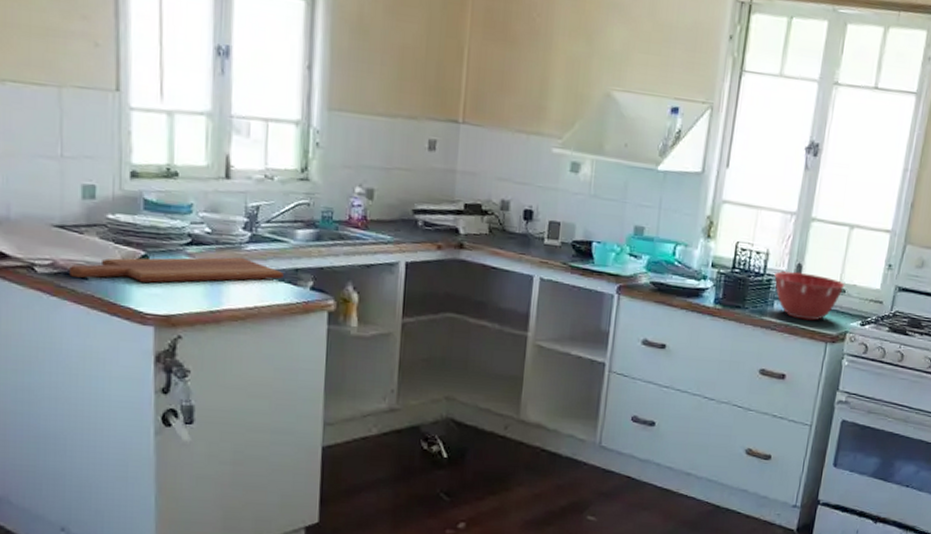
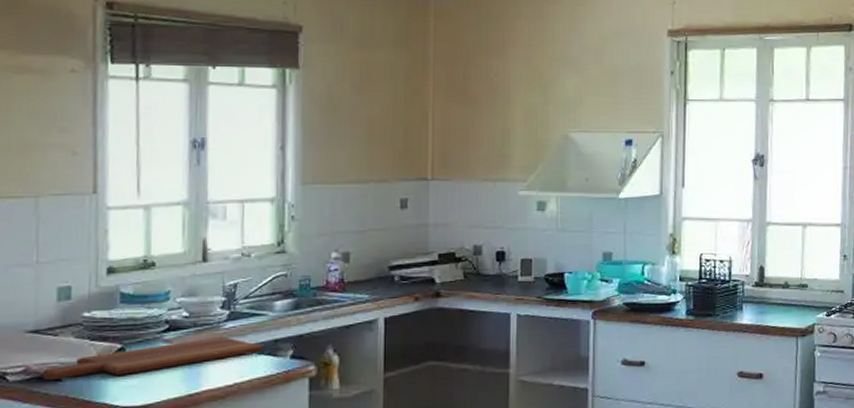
mixing bowl: present [774,271,845,321] -> none [739,274,807,319]

